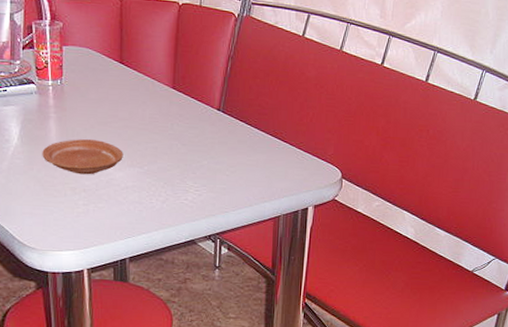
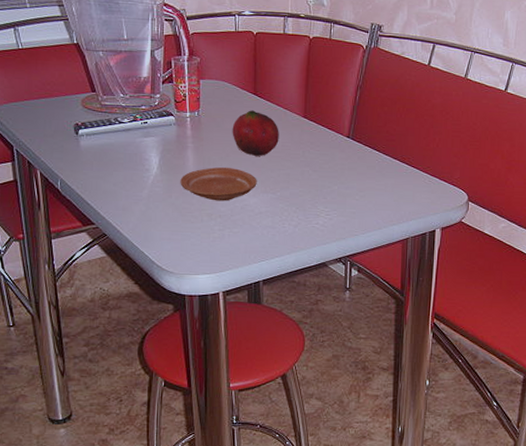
fruit: none [97,79,147,128] -> present [232,110,279,156]

